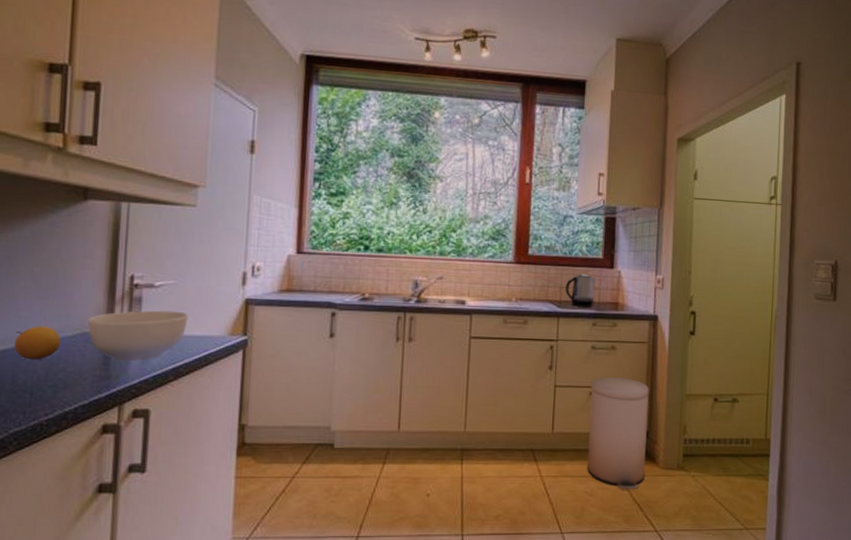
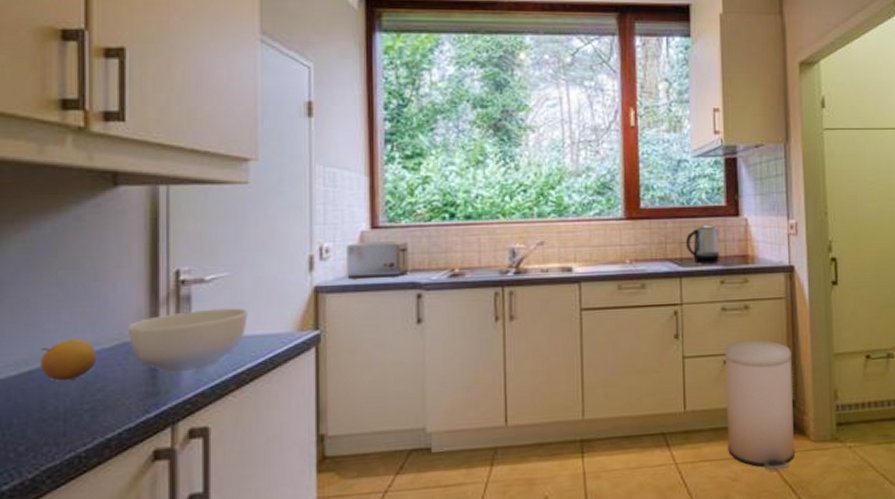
toaster: none [273,263,328,298] -> present [346,240,409,280]

